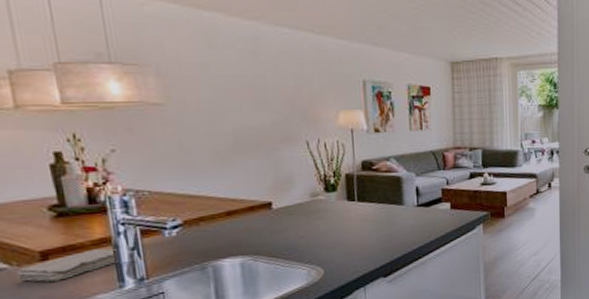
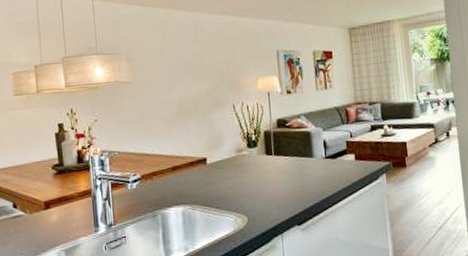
washcloth: present [16,248,119,282] -> none [29,199,95,226]

